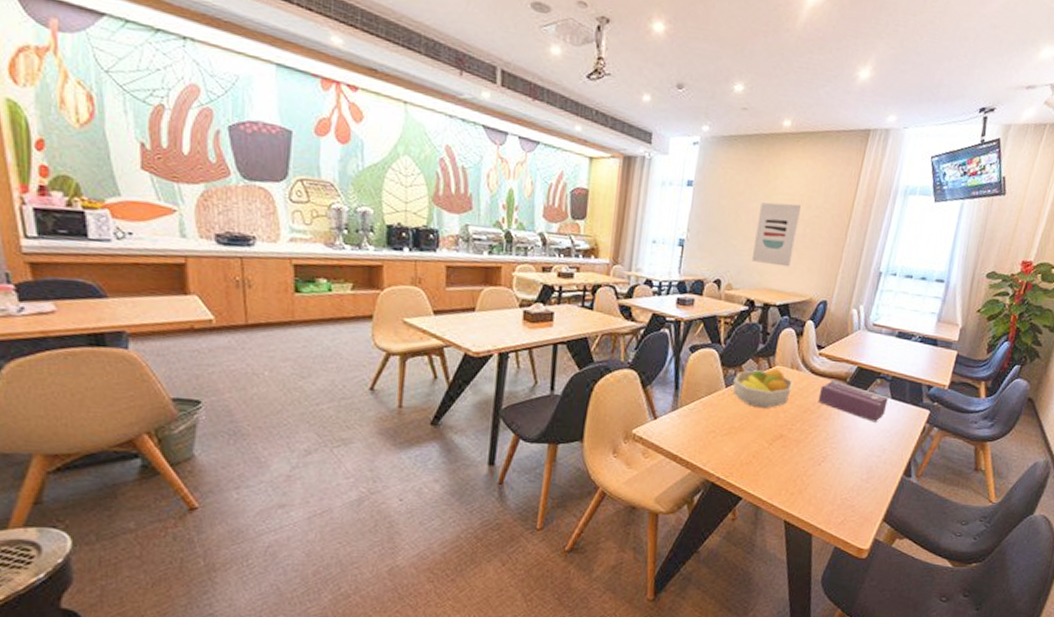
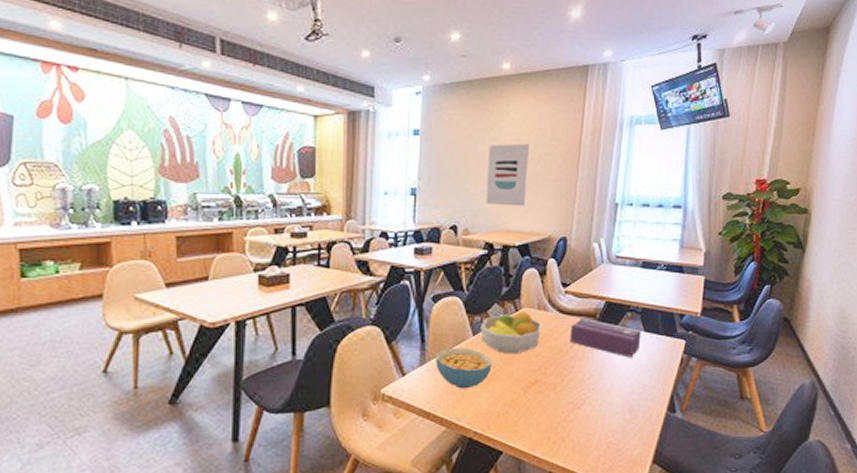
cereal bowl: none [687,397,741,437] -> present [436,347,492,389]

